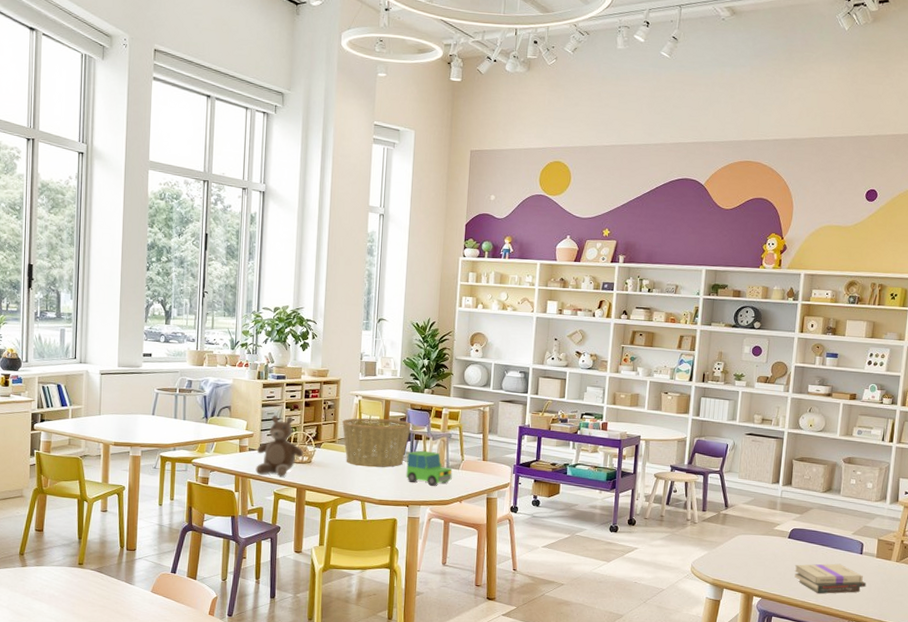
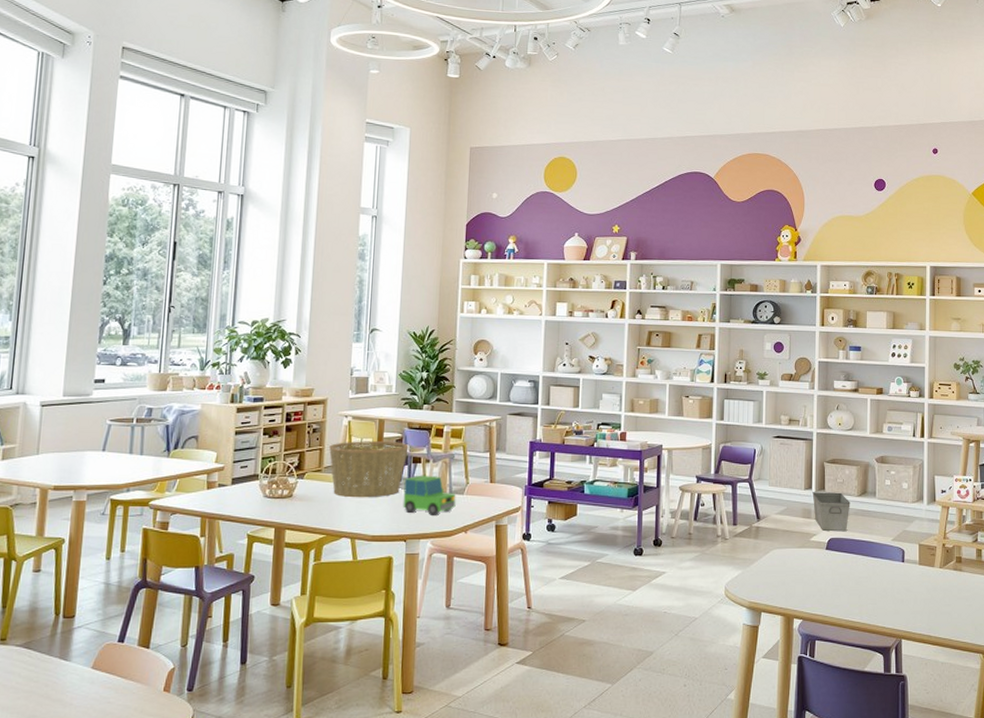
bear: present [255,416,304,477] -> none [226,444,284,515]
storage bin: none [779,486,815,524] -> present [812,492,851,532]
books: present [794,563,867,594] -> none [835,574,912,611]

